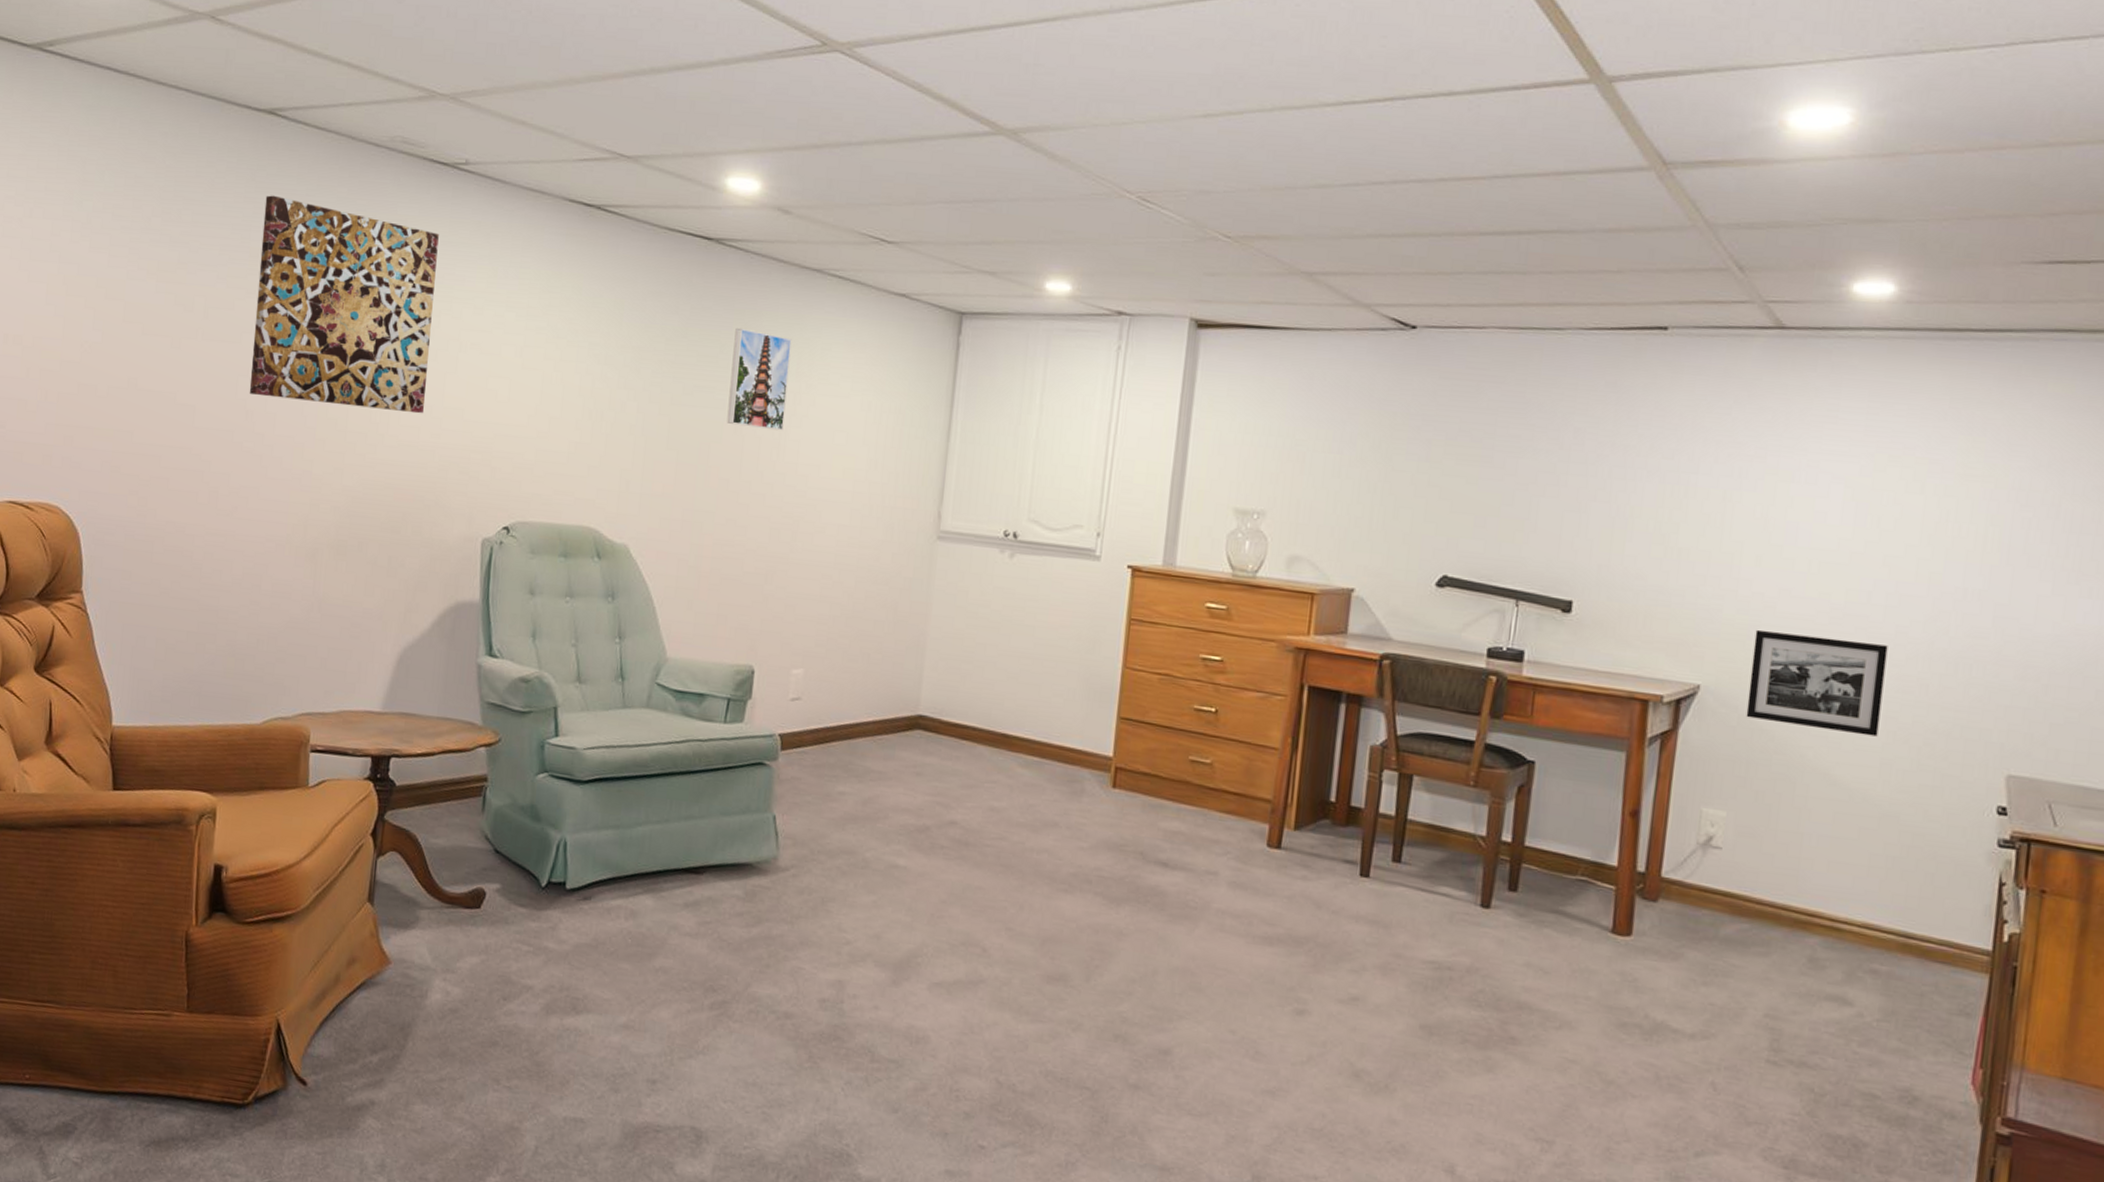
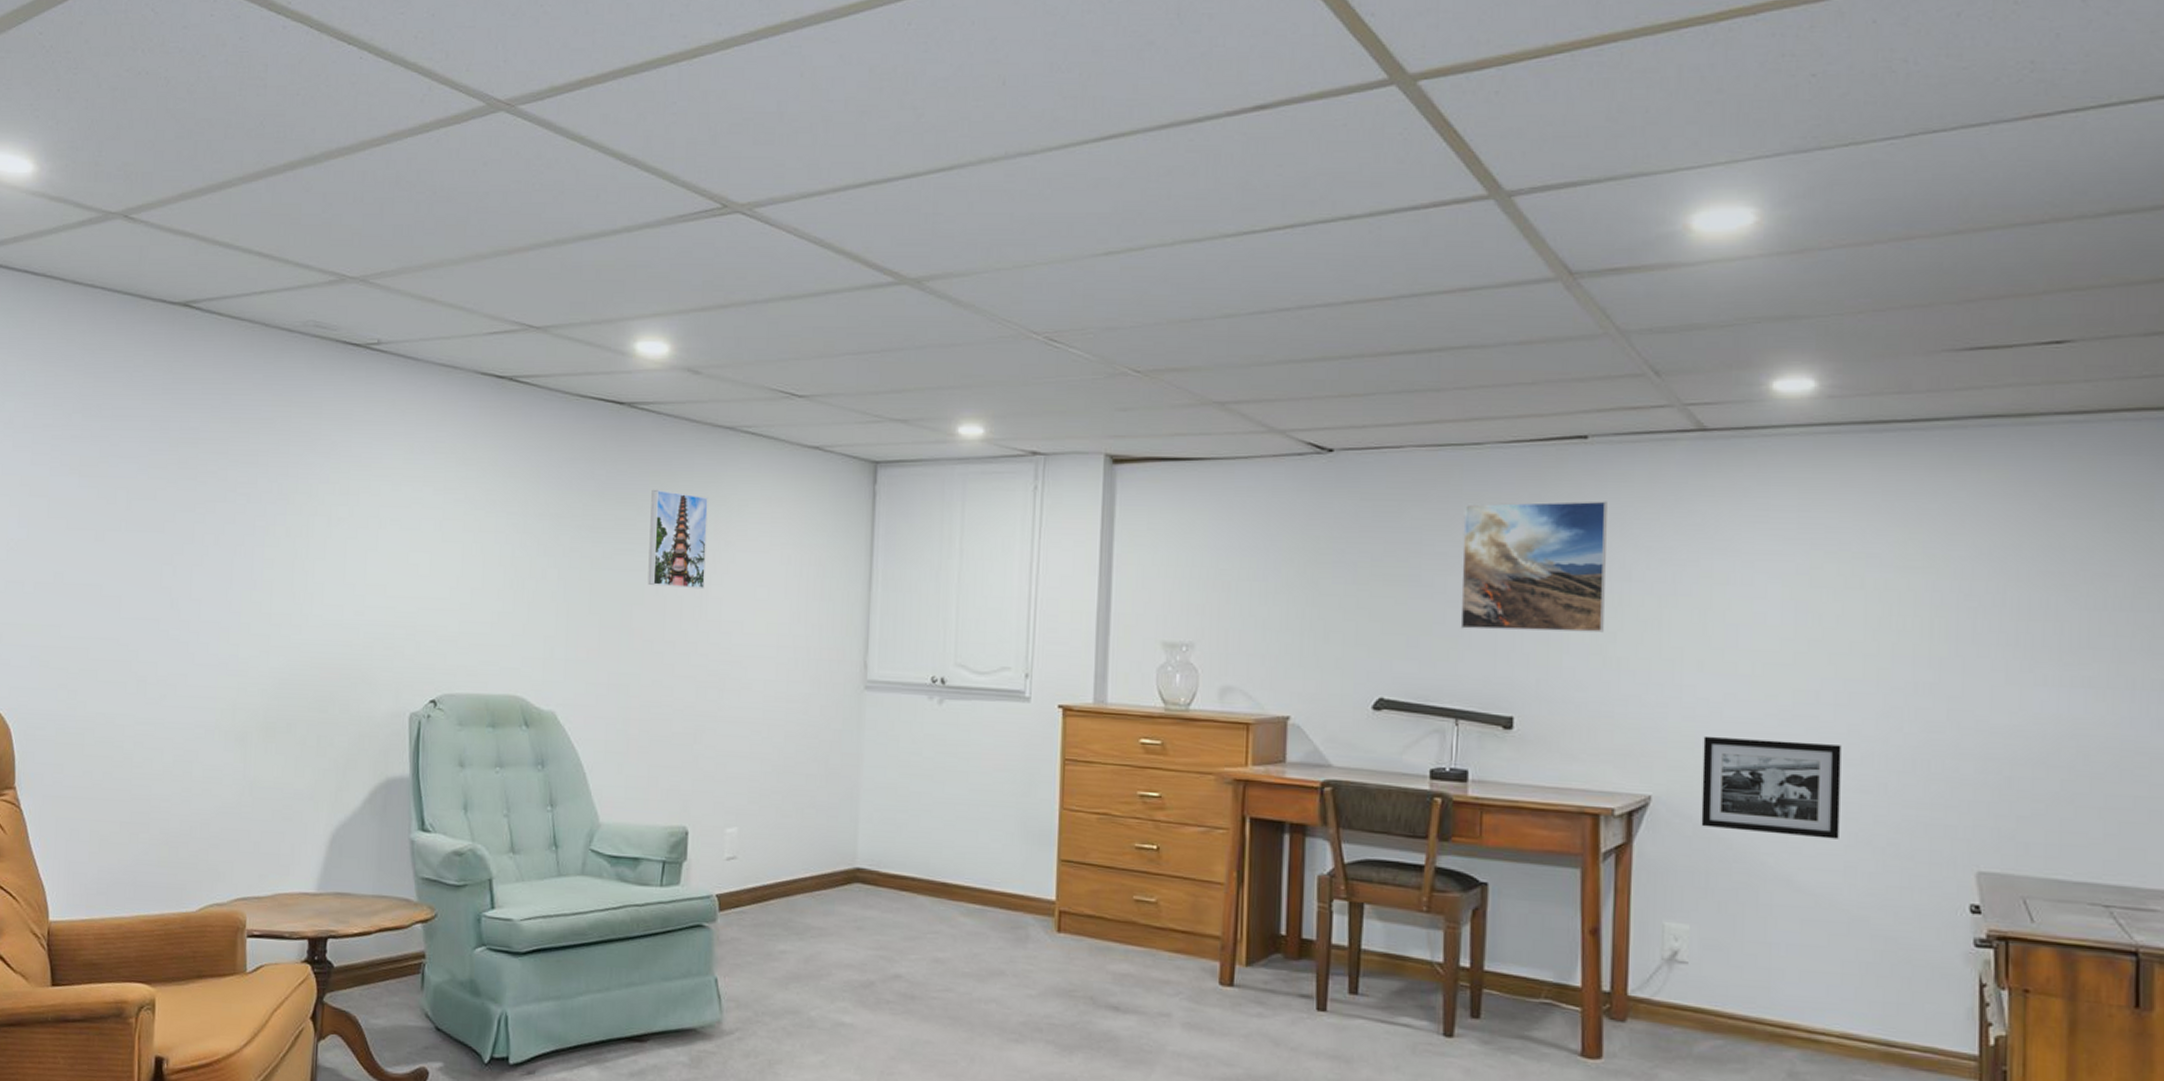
wall art: present [249,195,439,414] -> none [173,385,354,592]
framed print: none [1528,388,1682,523] -> present [1460,501,1607,633]

